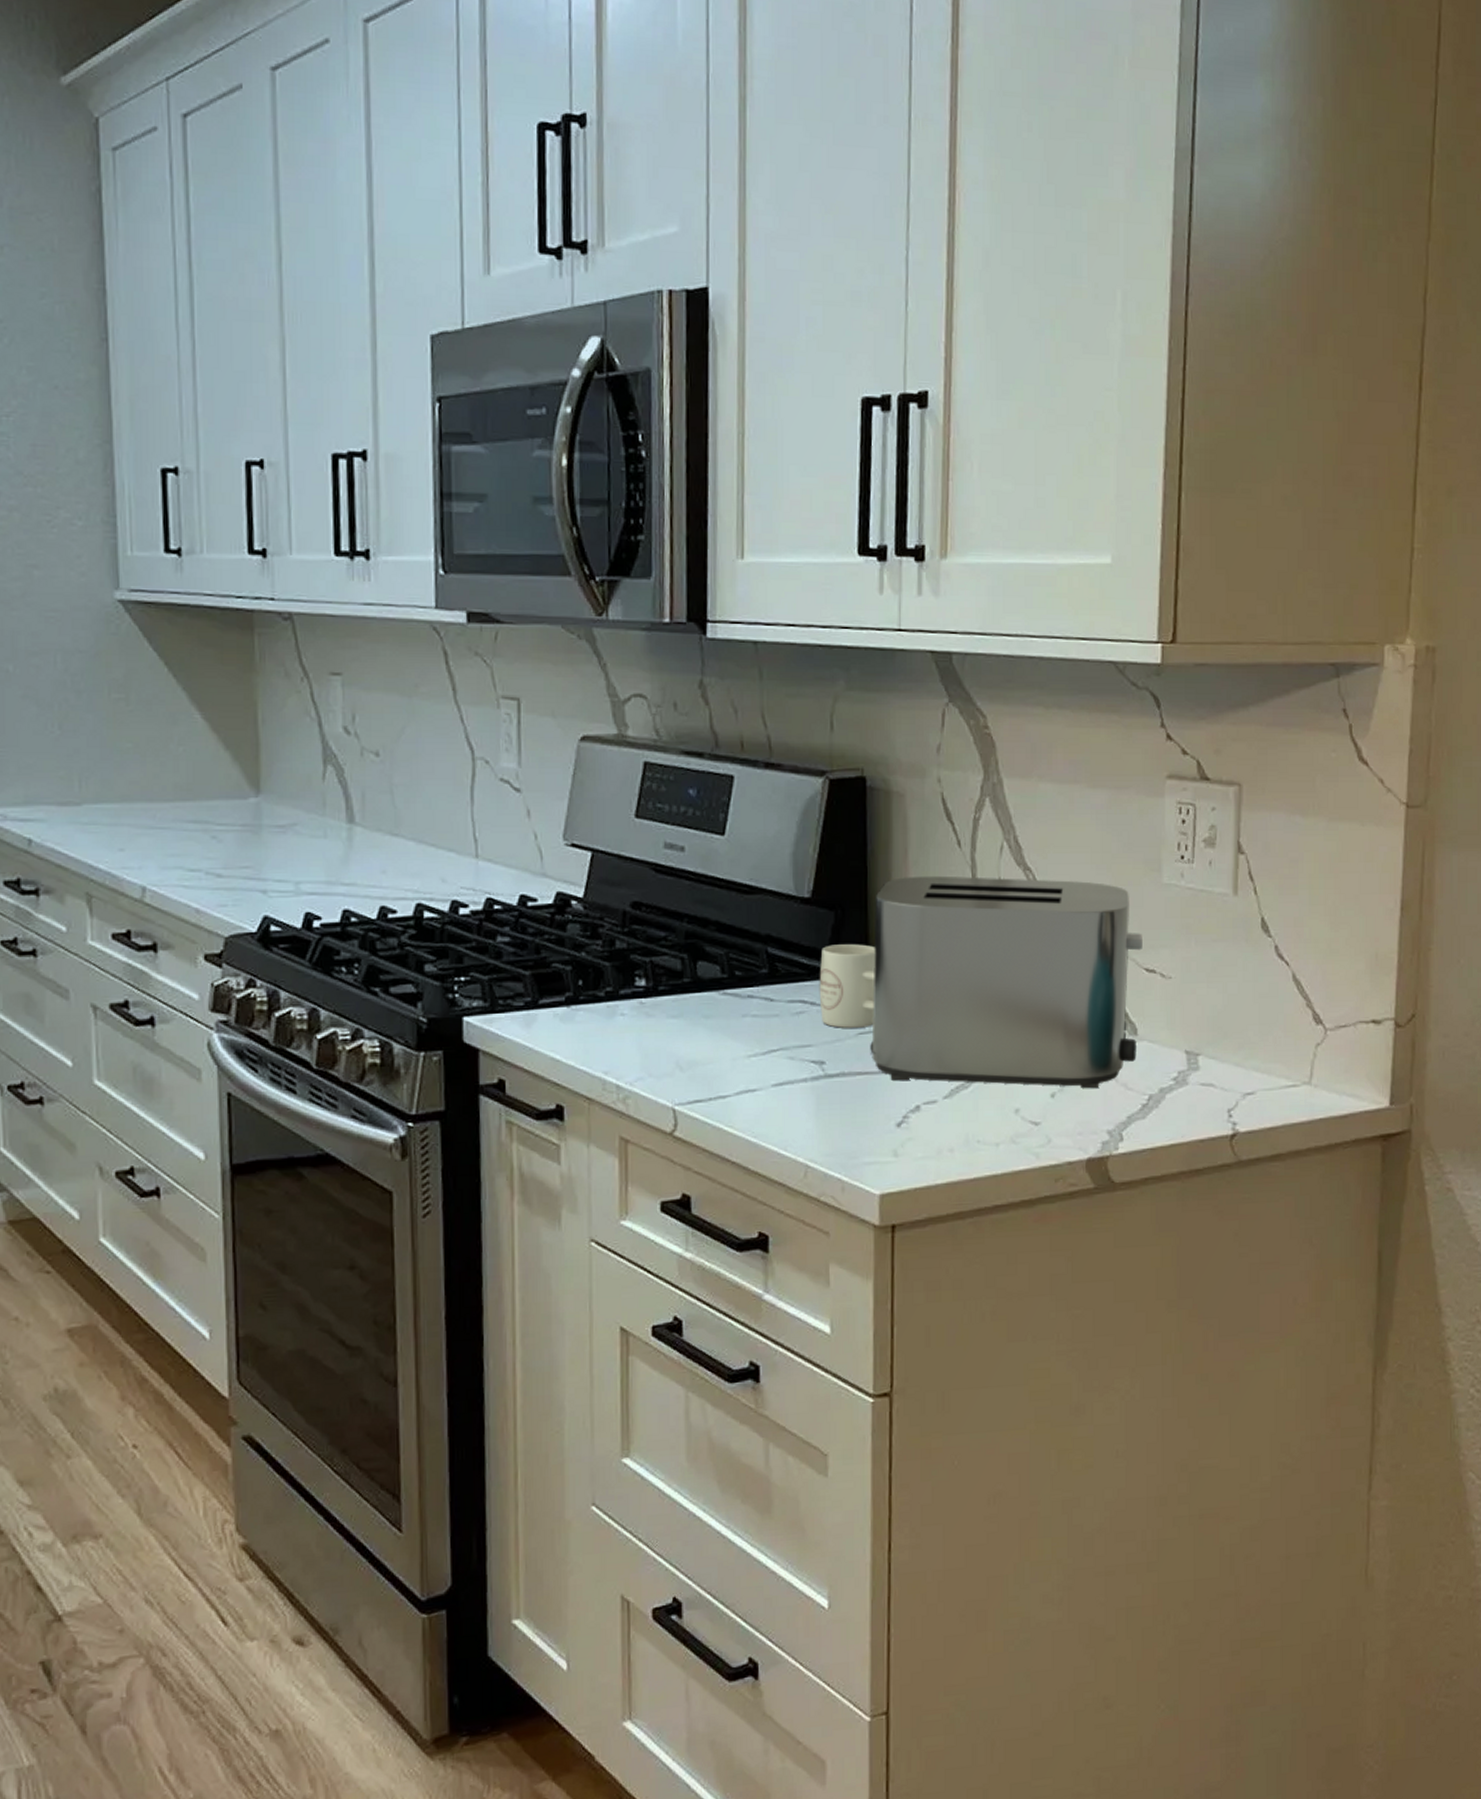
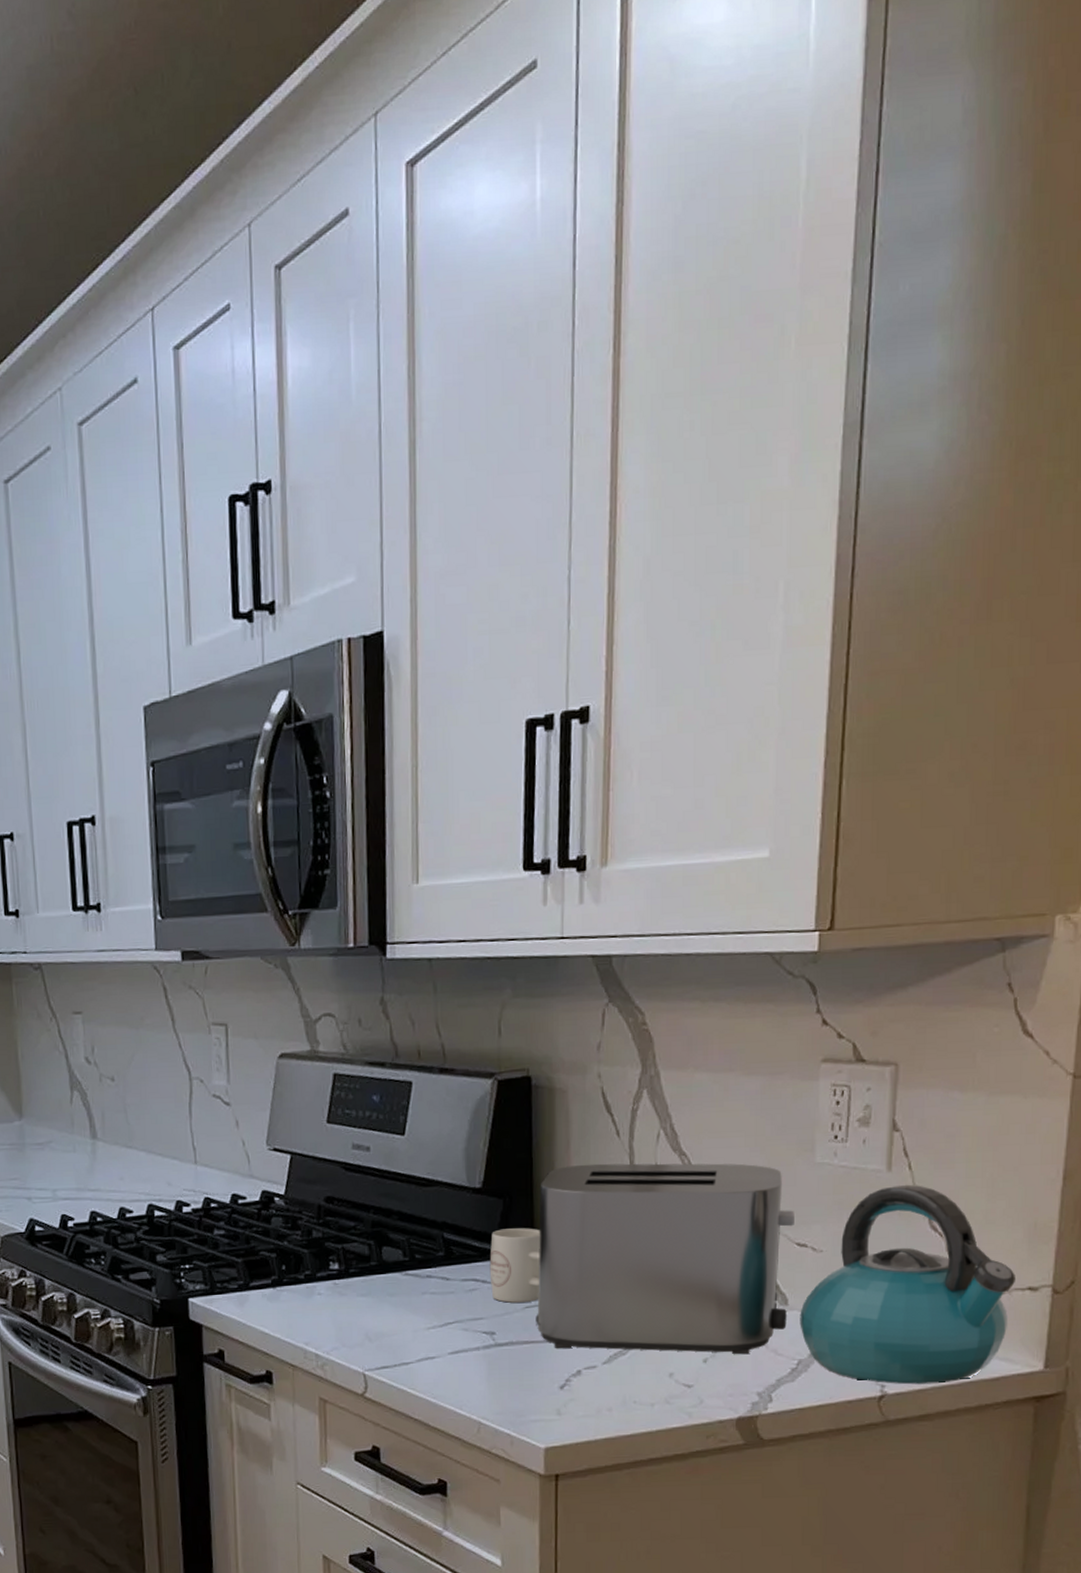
kettle: none [1150,909,1359,1122] -> present [800,1184,1015,1385]

